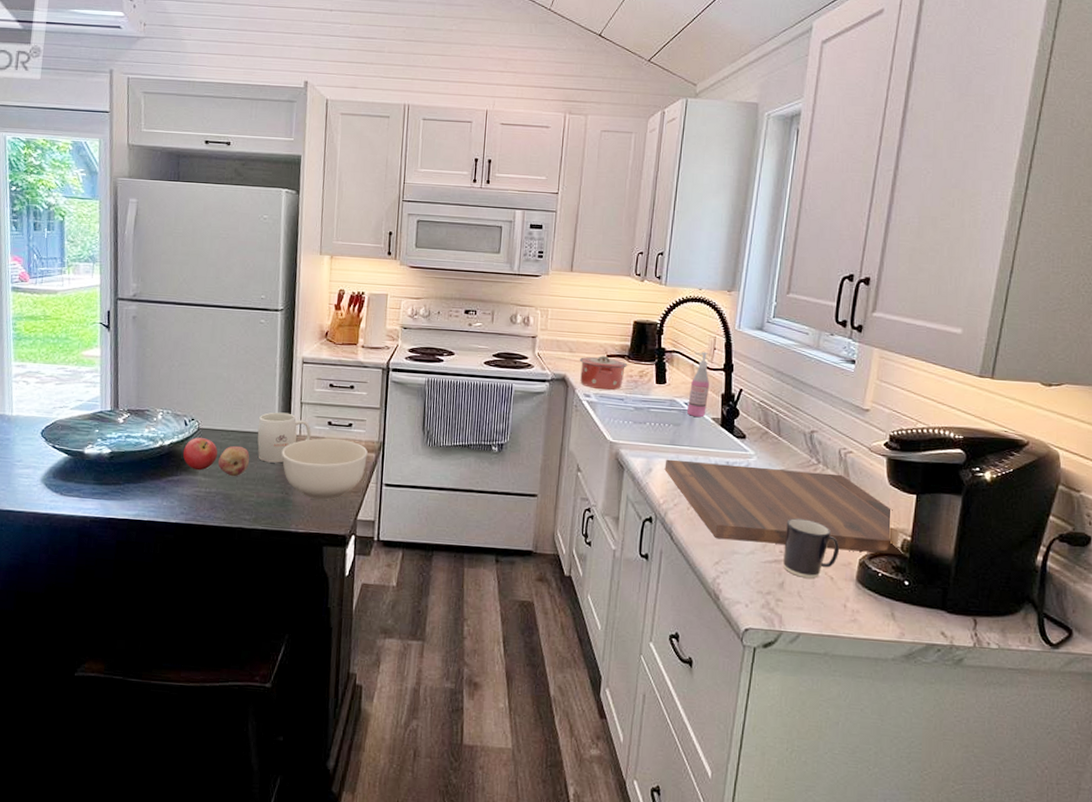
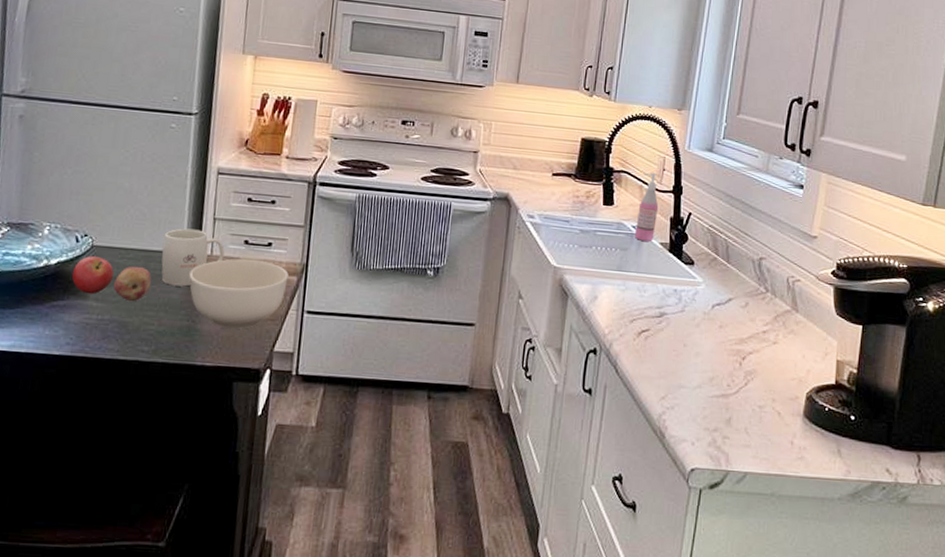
casserole: present [579,356,628,391] -> none [523,174,574,212]
cutting board: present [664,459,905,556] -> none [610,286,851,390]
mug: present [783,518,839,578] -> none [730,350,786,414]

